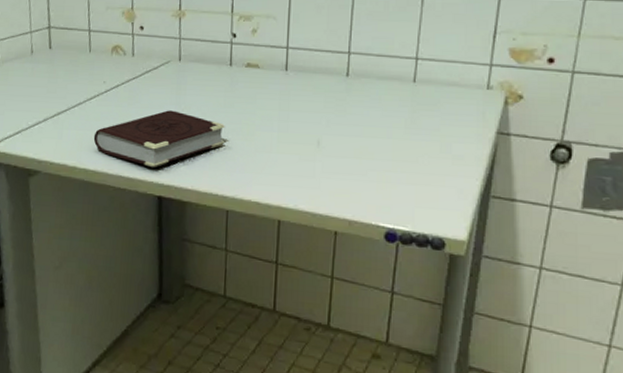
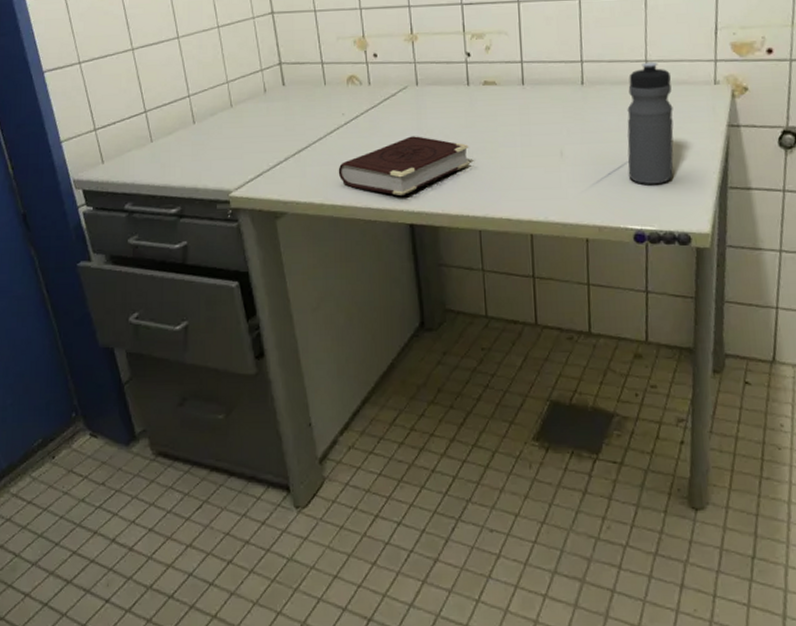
water bottle: none [385,59,442,185] -> present [627,62,674,184]

